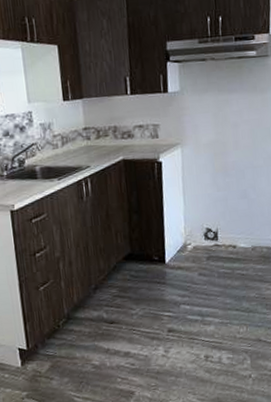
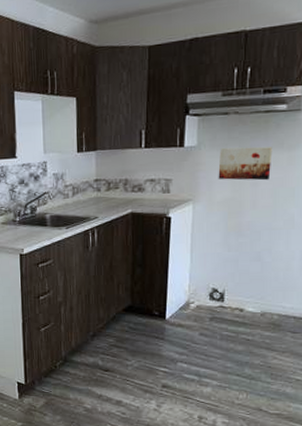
wall art: none [201,90,248,123] -> present [218,147,273,181]

